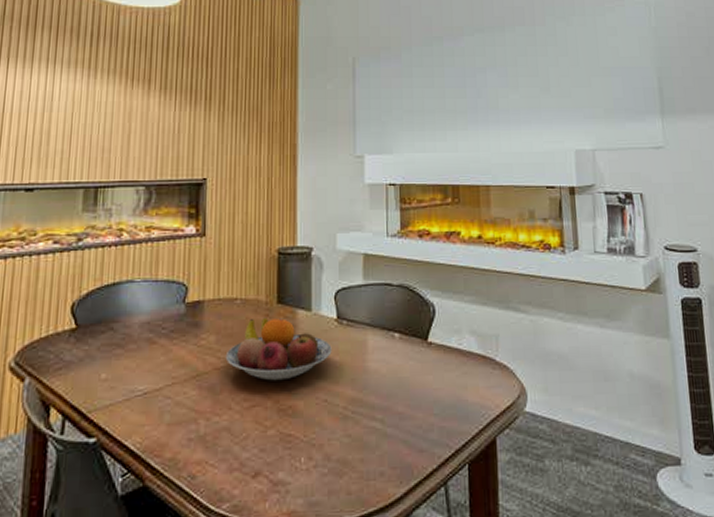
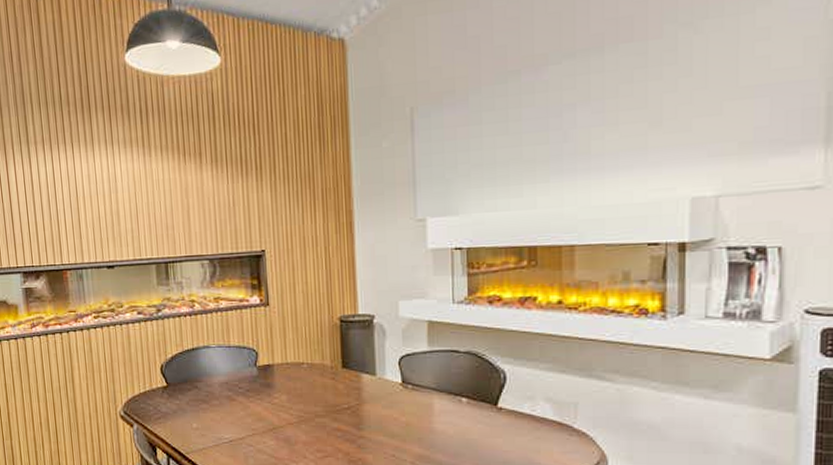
fruit bowl: present [225,317,332,381] -> none [297,380,398,436]

